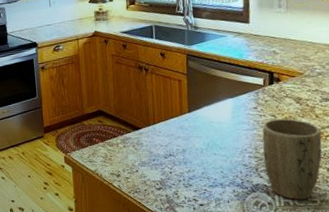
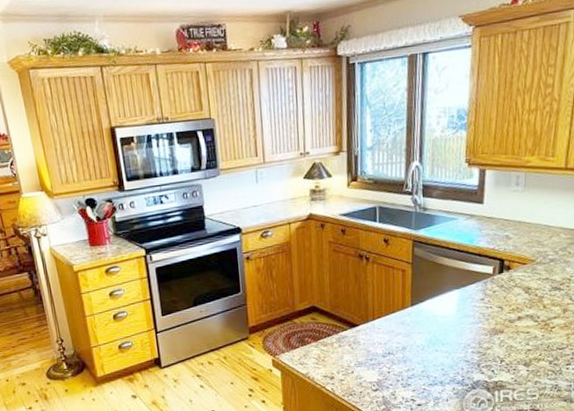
plant pot: present [262,118,322,200] -> none [486,310,547,395]

